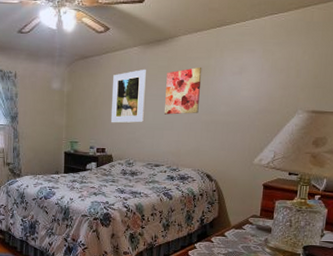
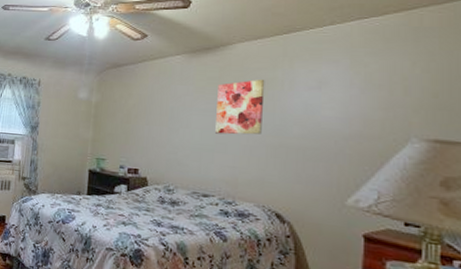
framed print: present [110,70,146,123] -> none [146,80,191,142]

